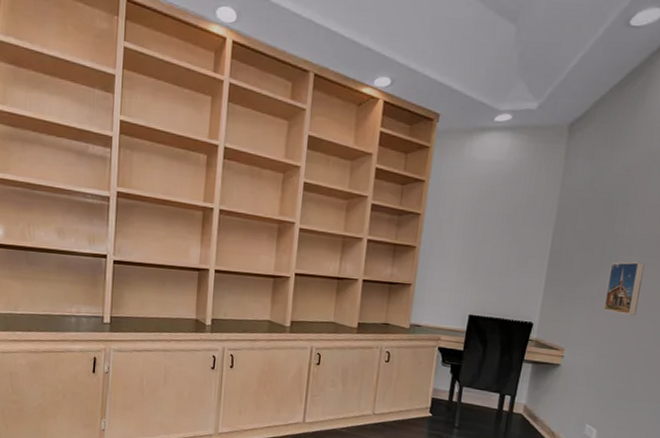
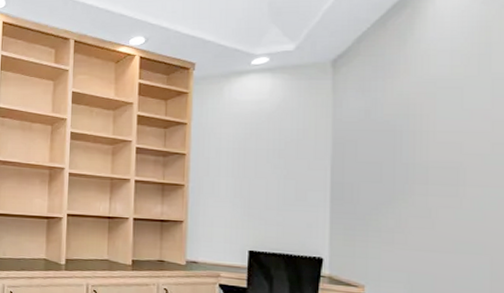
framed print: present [604,262,645,316] -> none [404,191,448,249]

